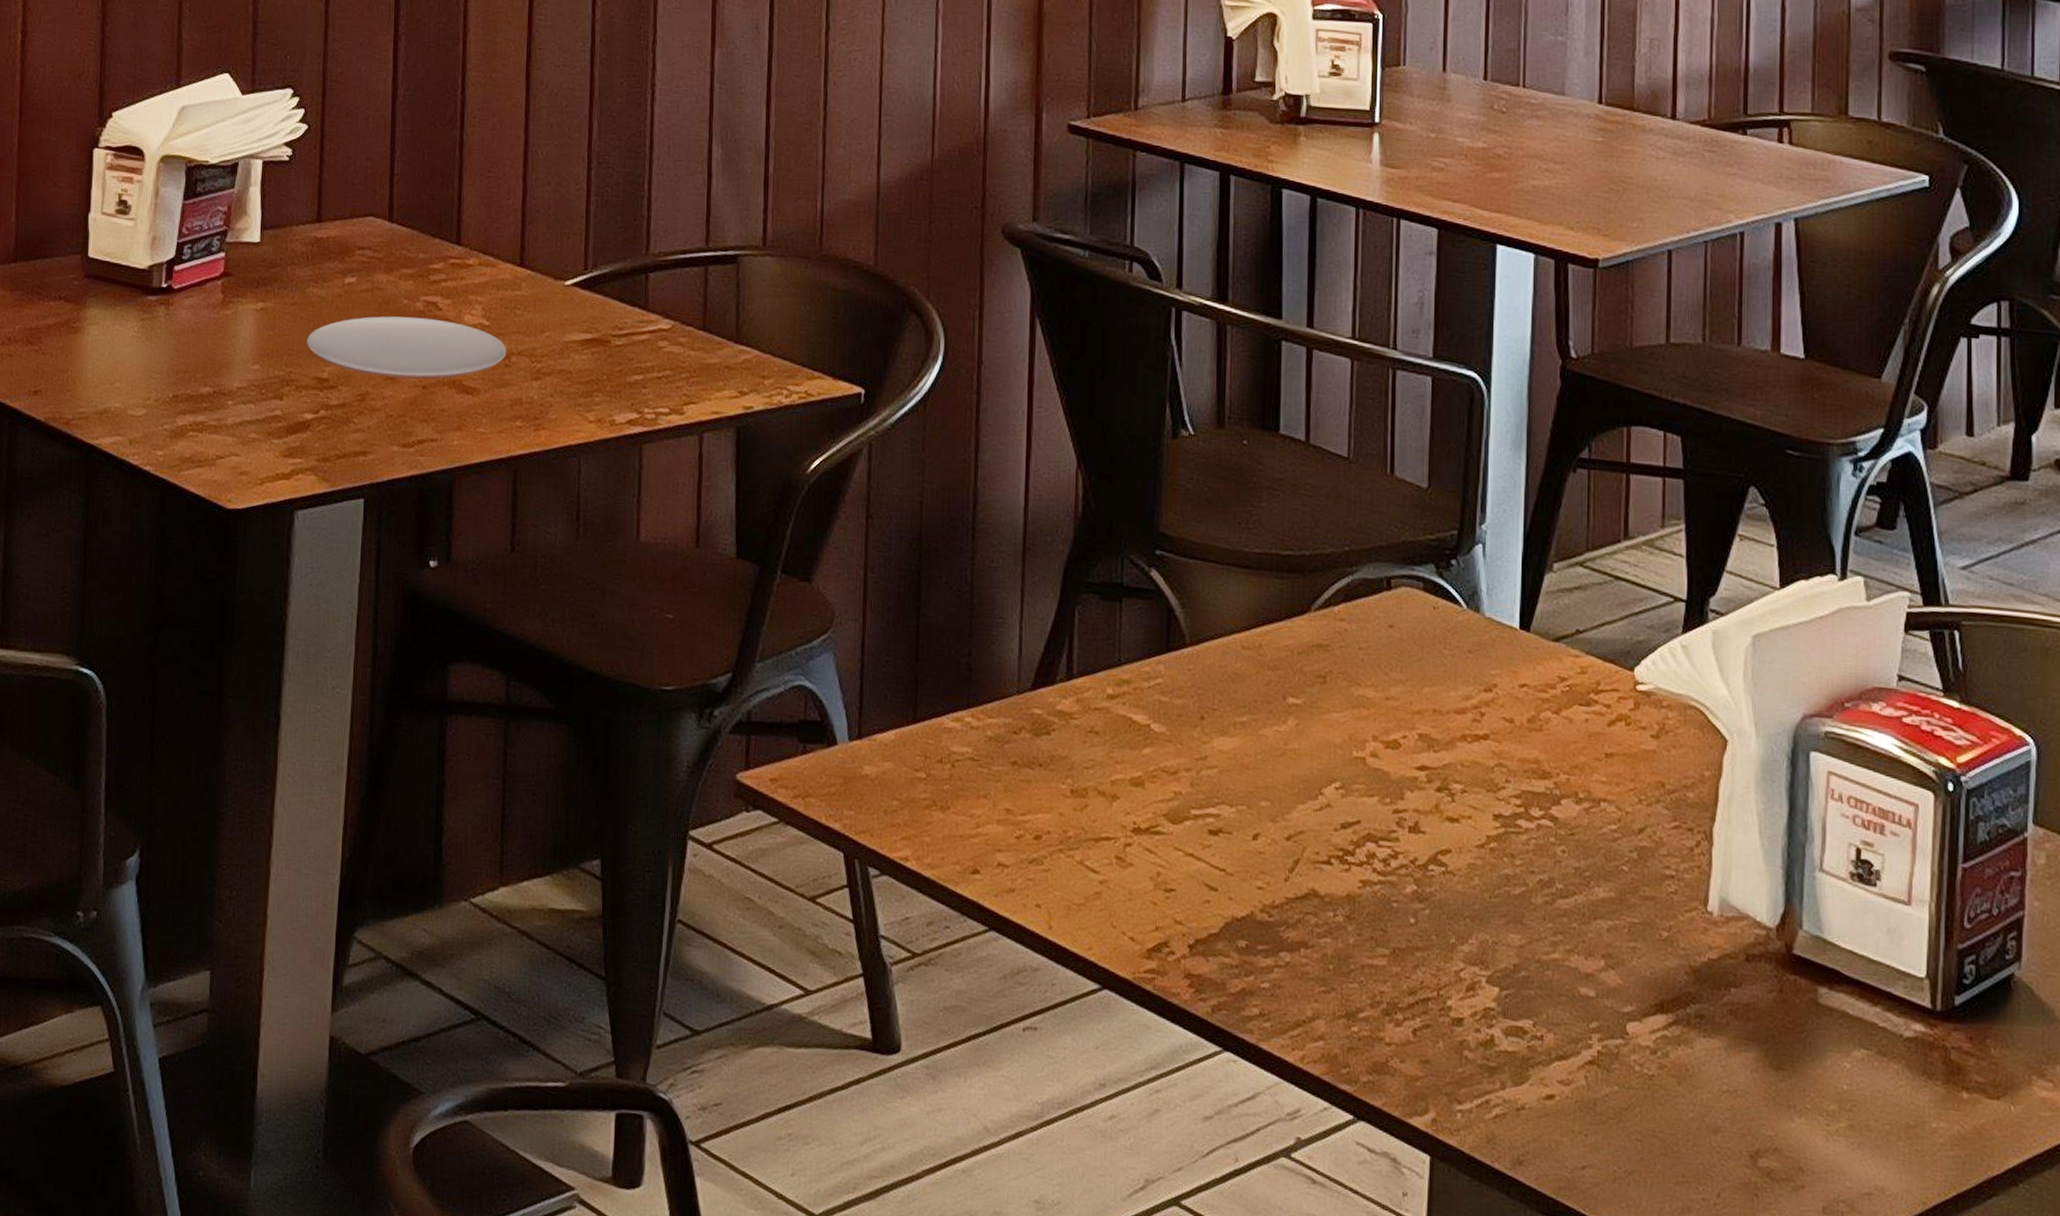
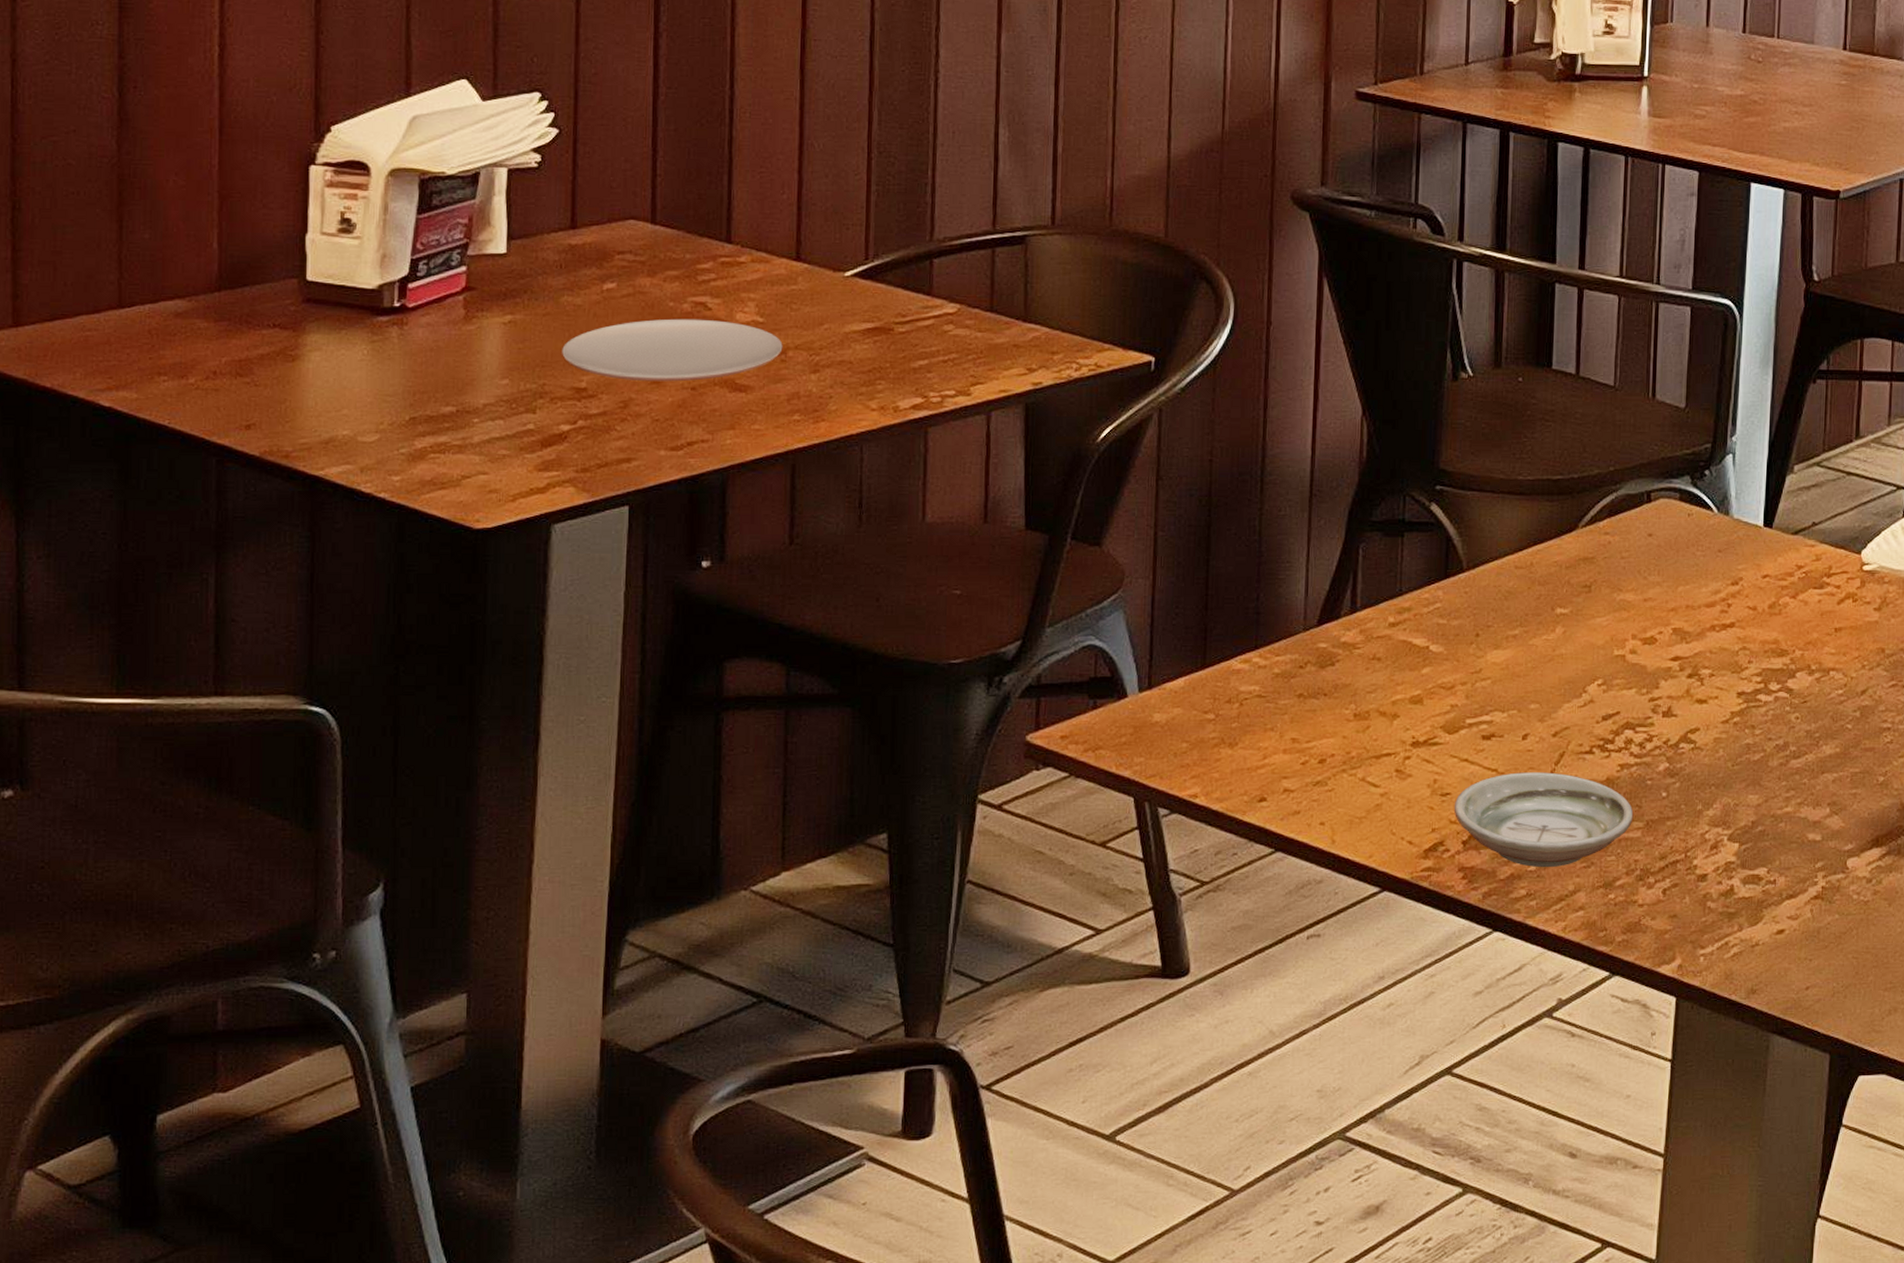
saucer: none [1178,875,1378,988] -> present [1453,772,1634,868]

